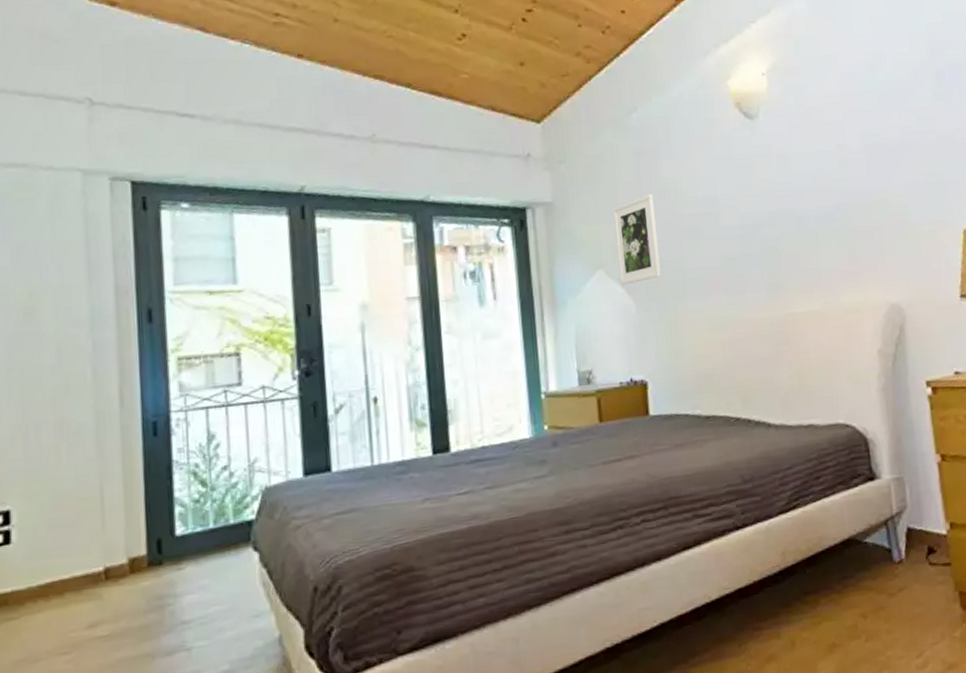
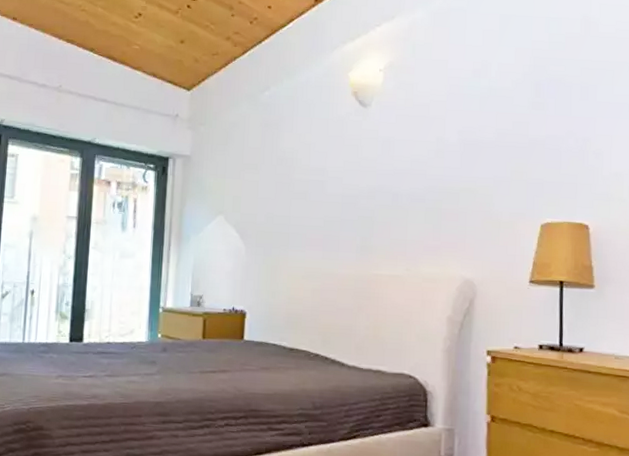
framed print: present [612,193,661,285] -> none [235,158,273,231]

